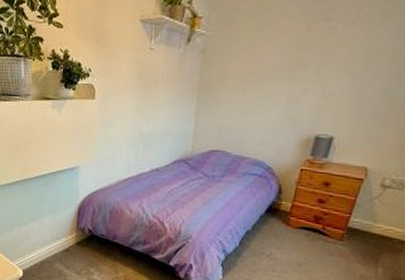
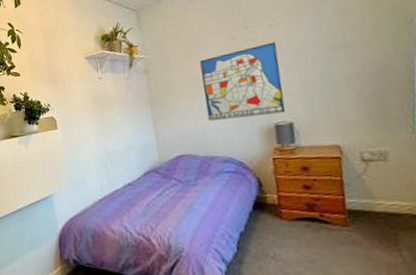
wall art: none [252,44,351,125] -> present [200,42,286,121]

